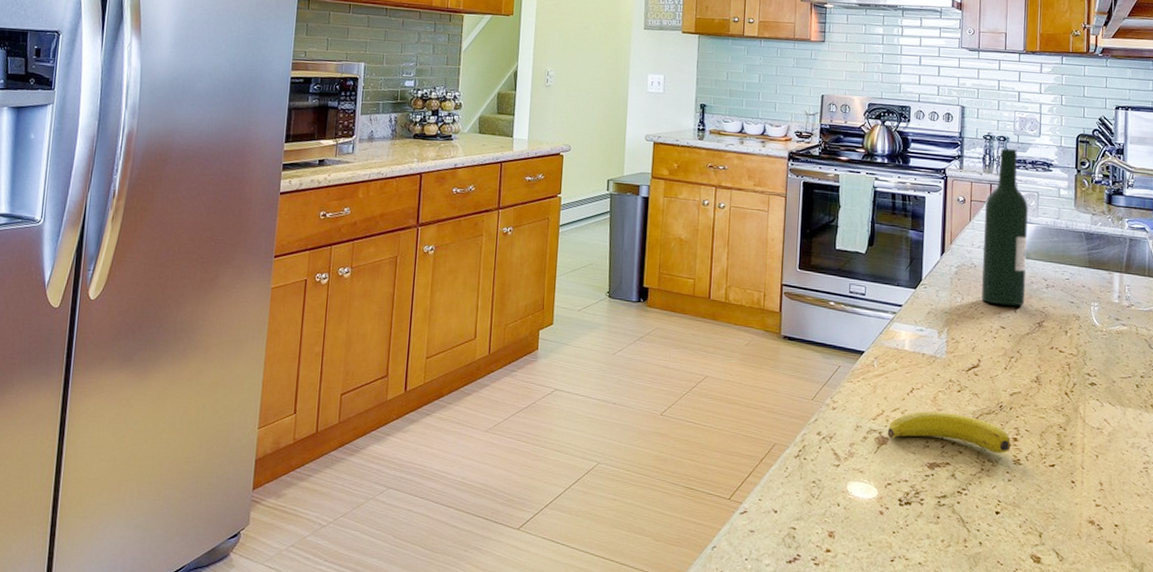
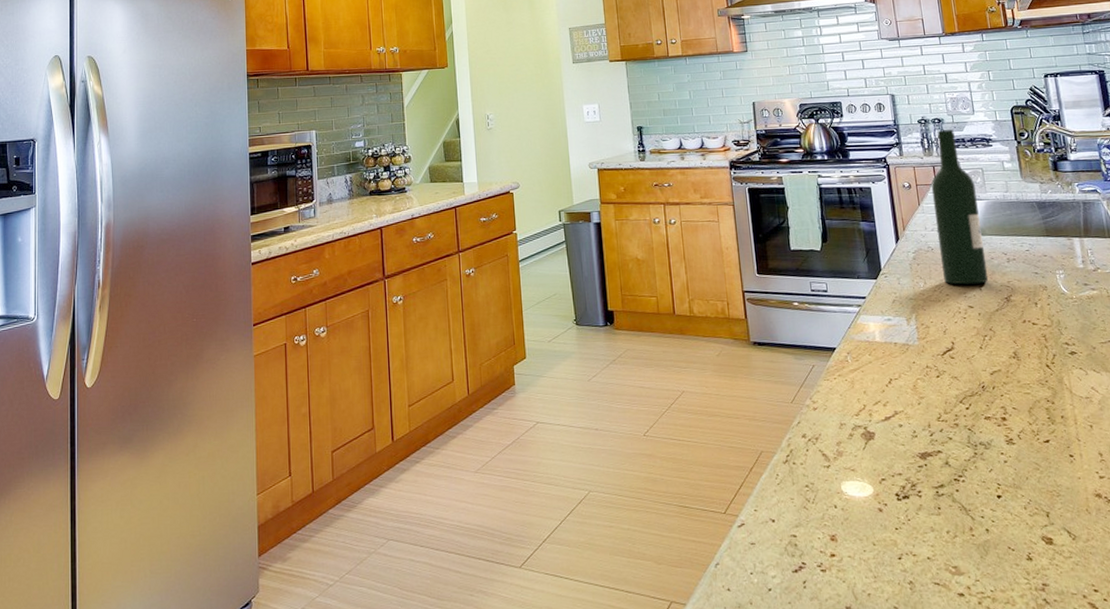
banana: present [887,411,1011,453] -> none [872,399,1001,435]

